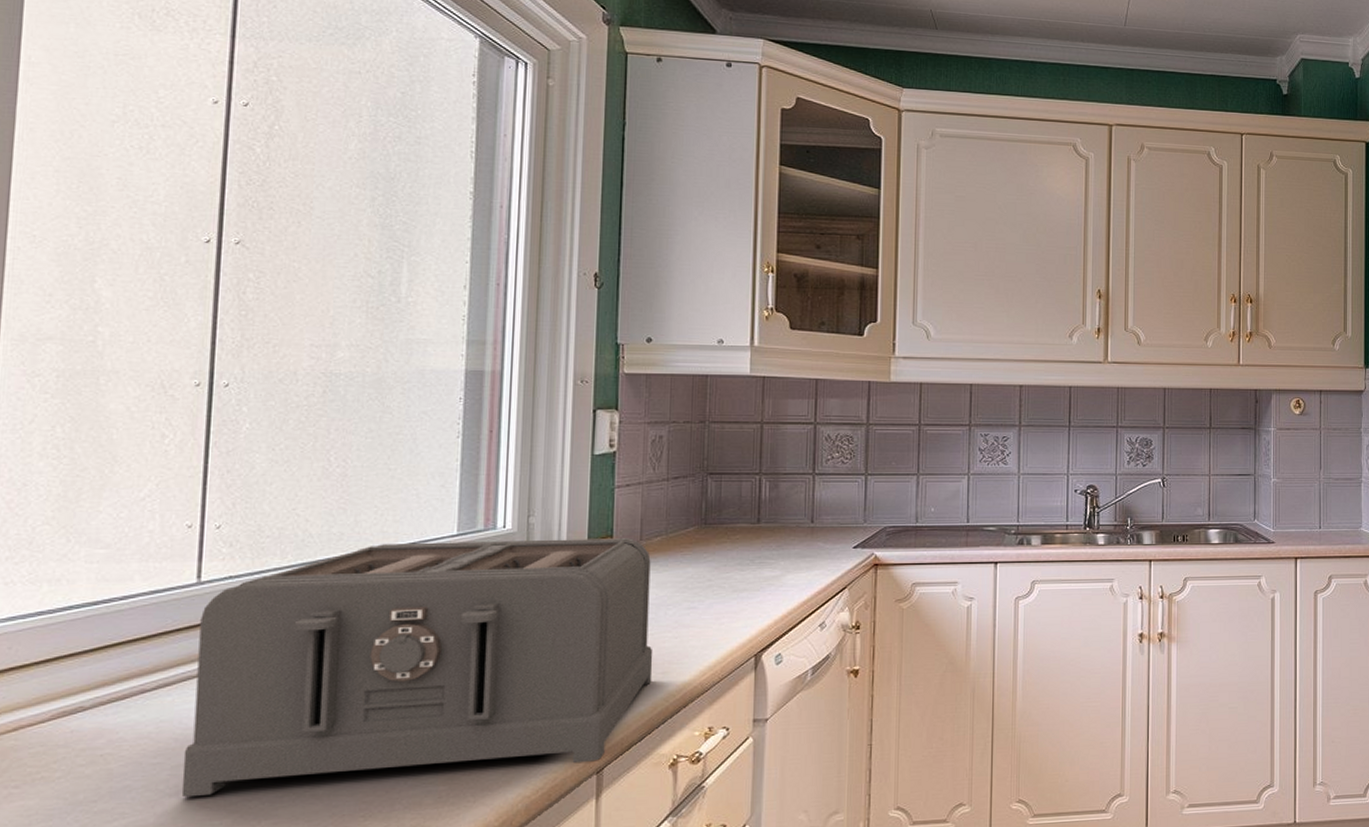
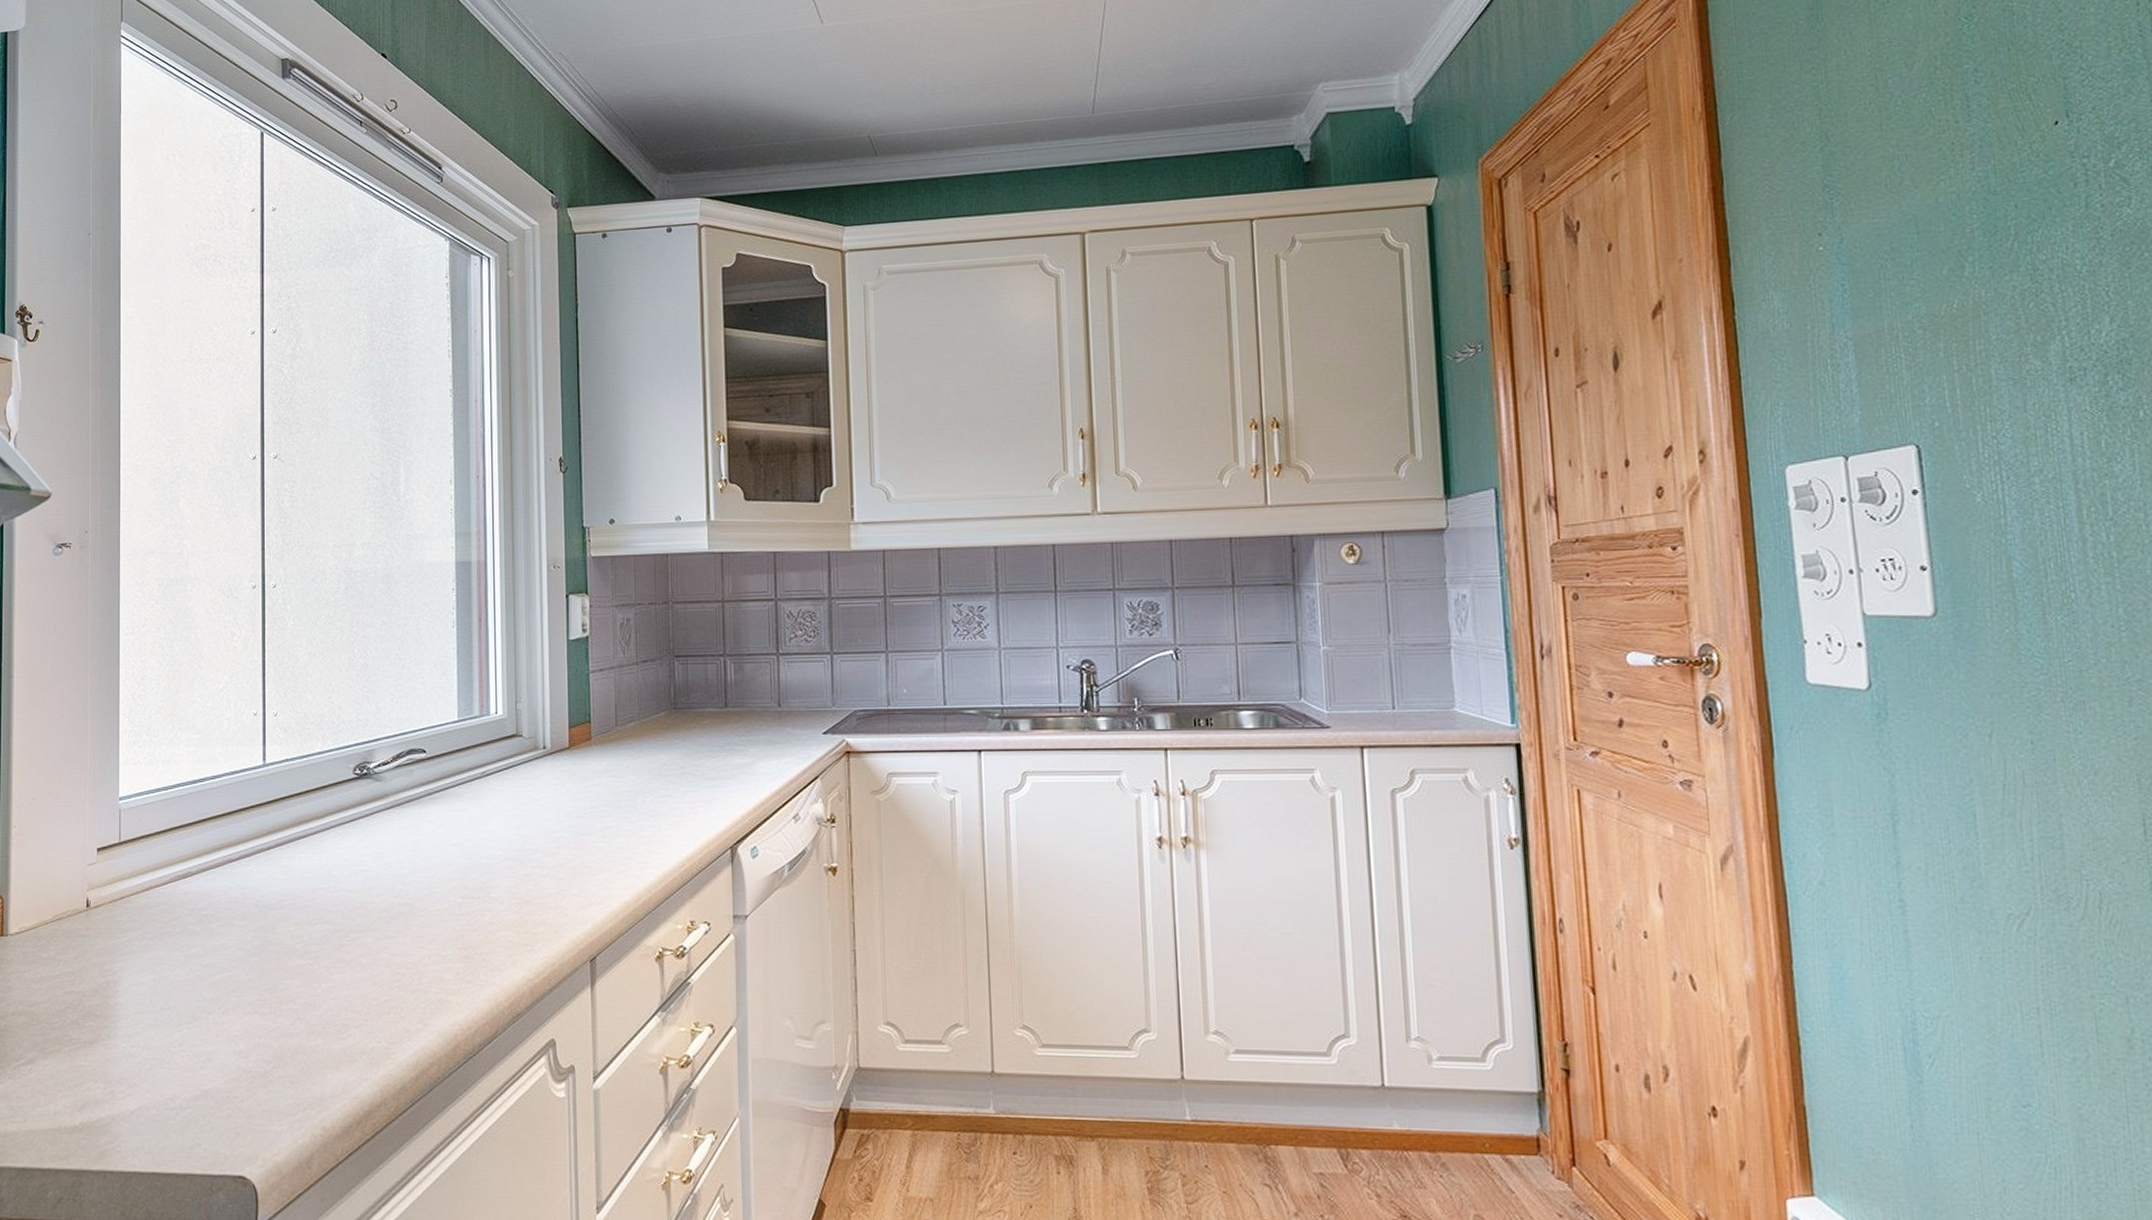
toaster: present [181,538,653,798] -> none [262,724,635,958]

